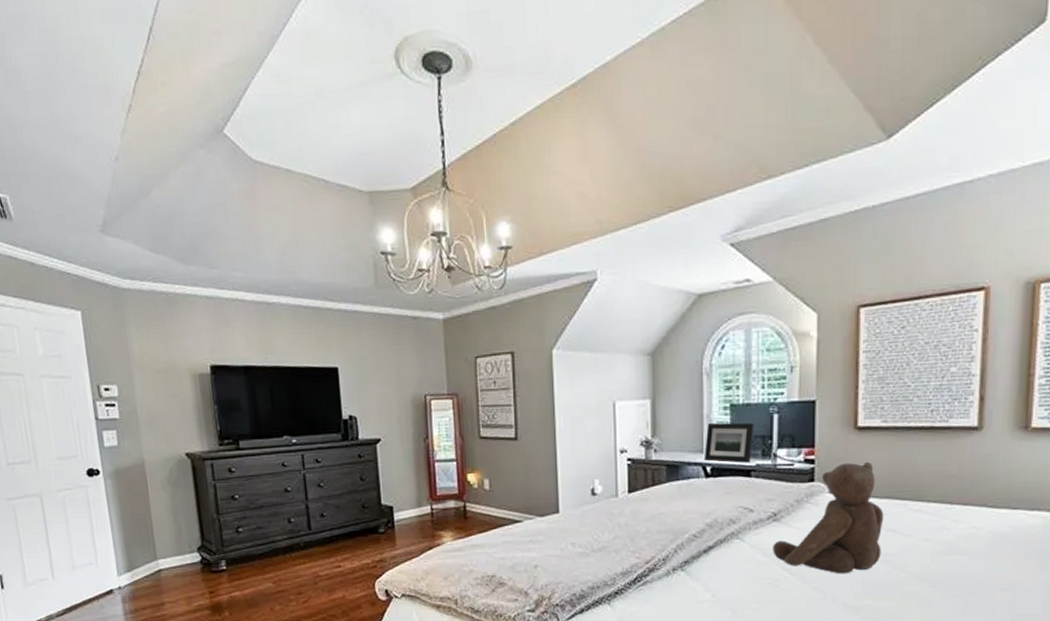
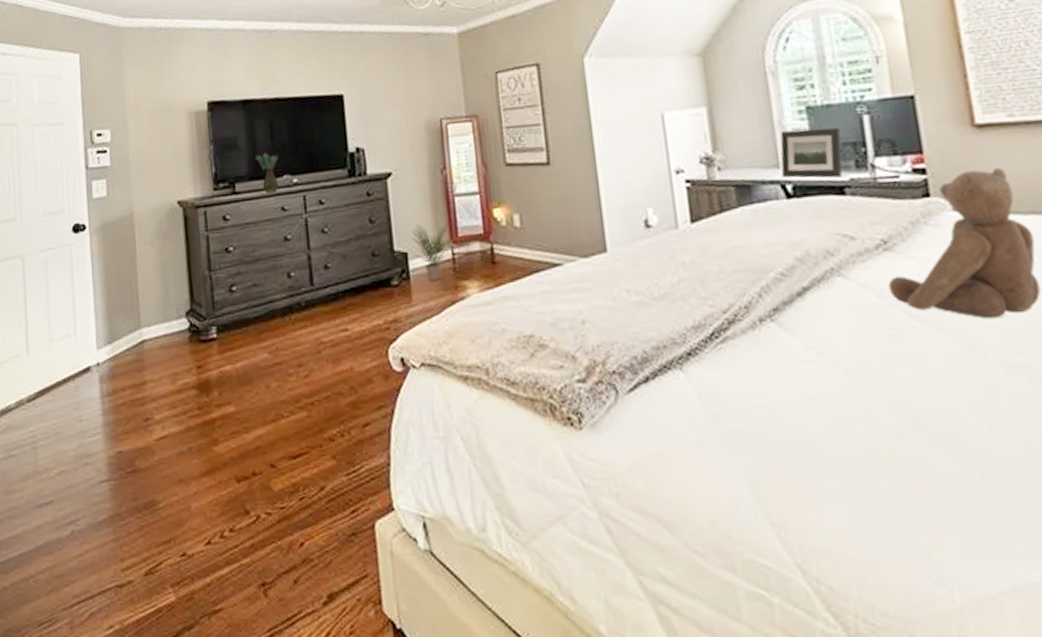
vase: none [256,414,279,452] -> present [255,152,279,195]
potted plant: none [397,482,434,530] -> present [411,221,455,281]

